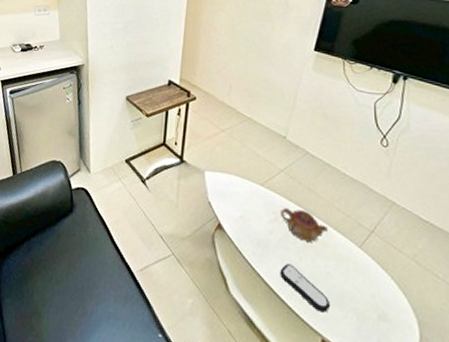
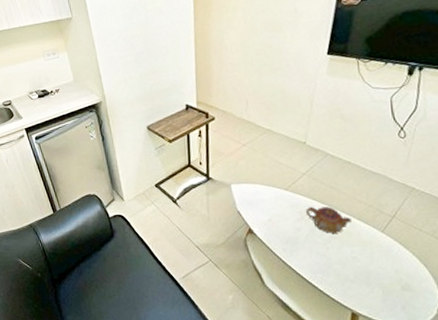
remote control: present [280,264,330,313] -> none [309,255,357,291]

